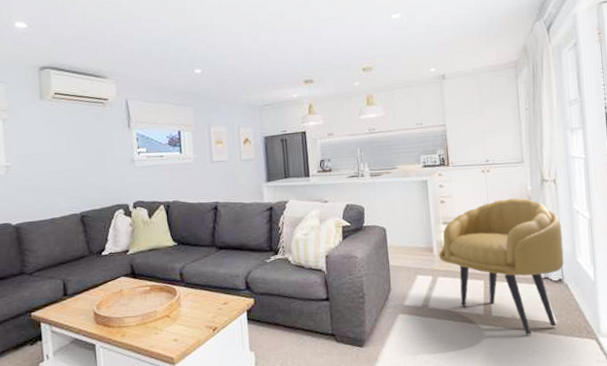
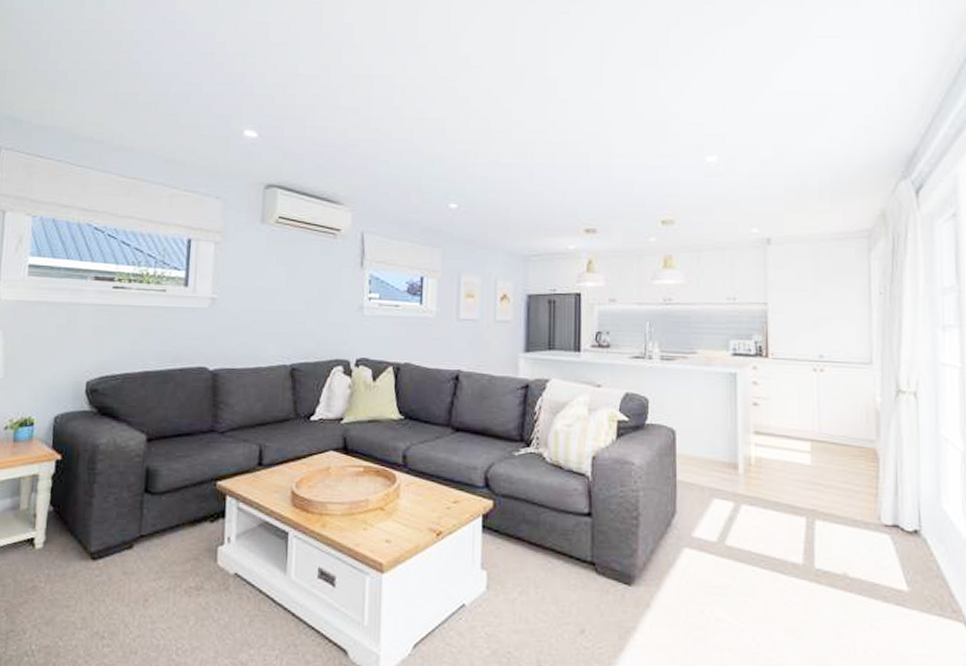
armchair: present [438,198,564,336] -> none [745,410,923,603]

